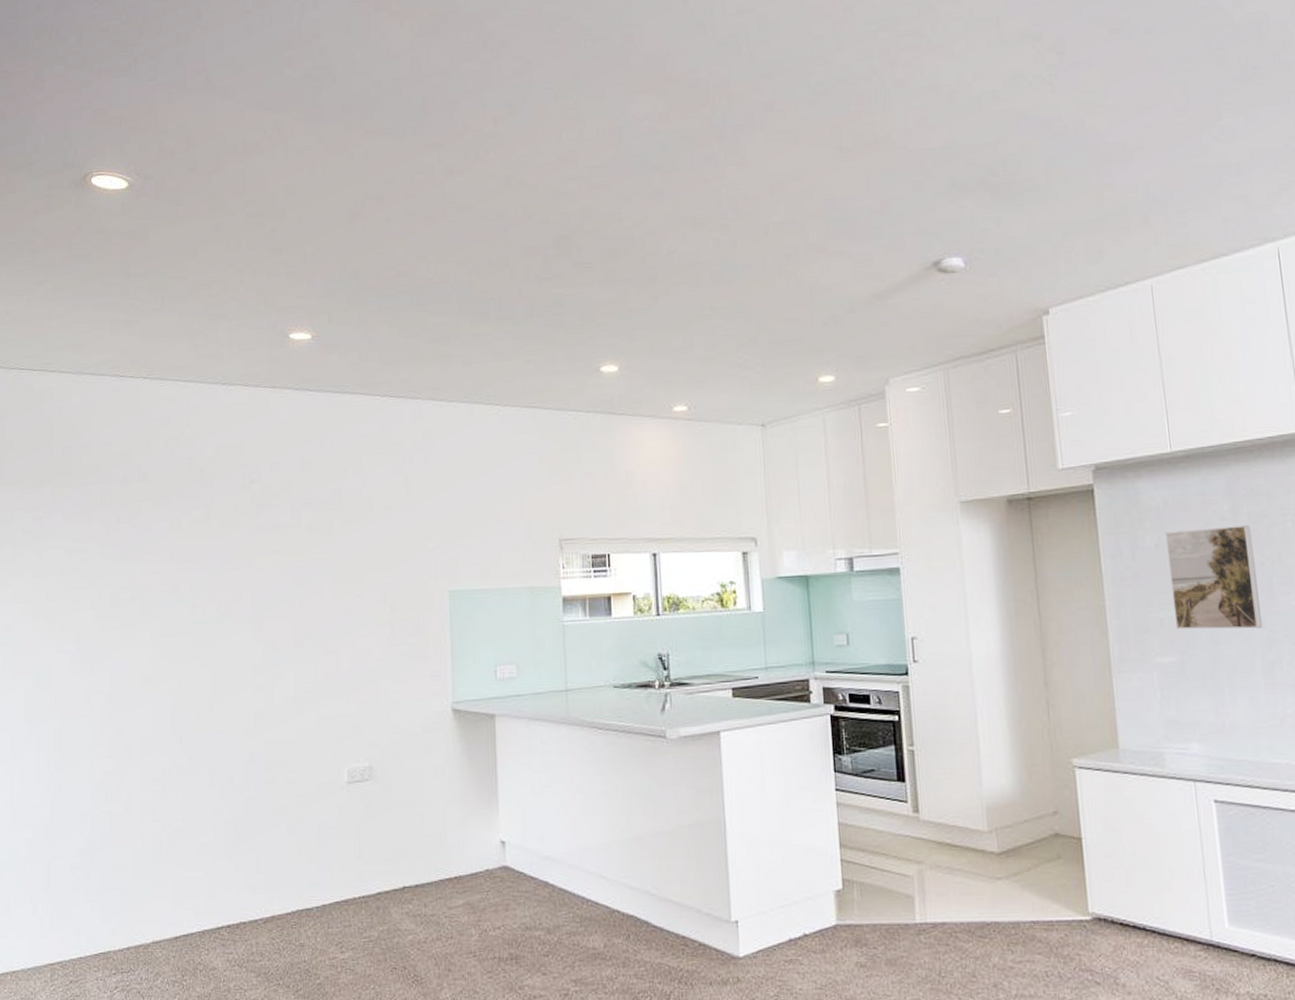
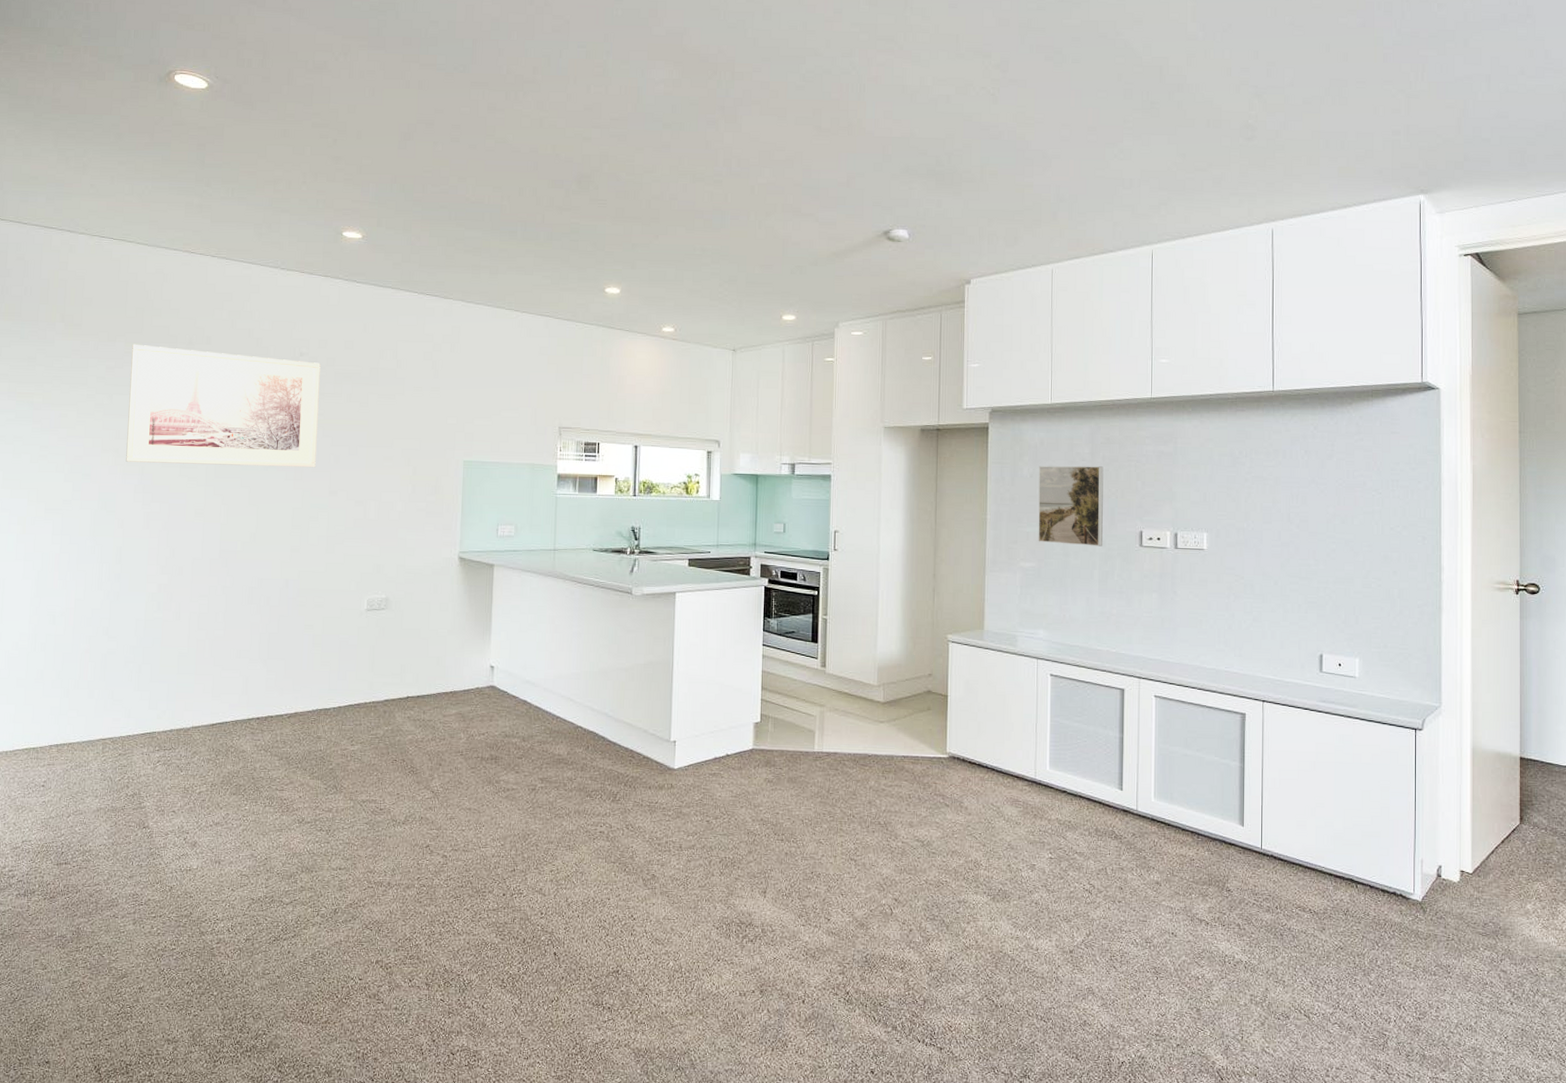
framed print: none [60,488,276,627] -> present [126,344,321,468]

